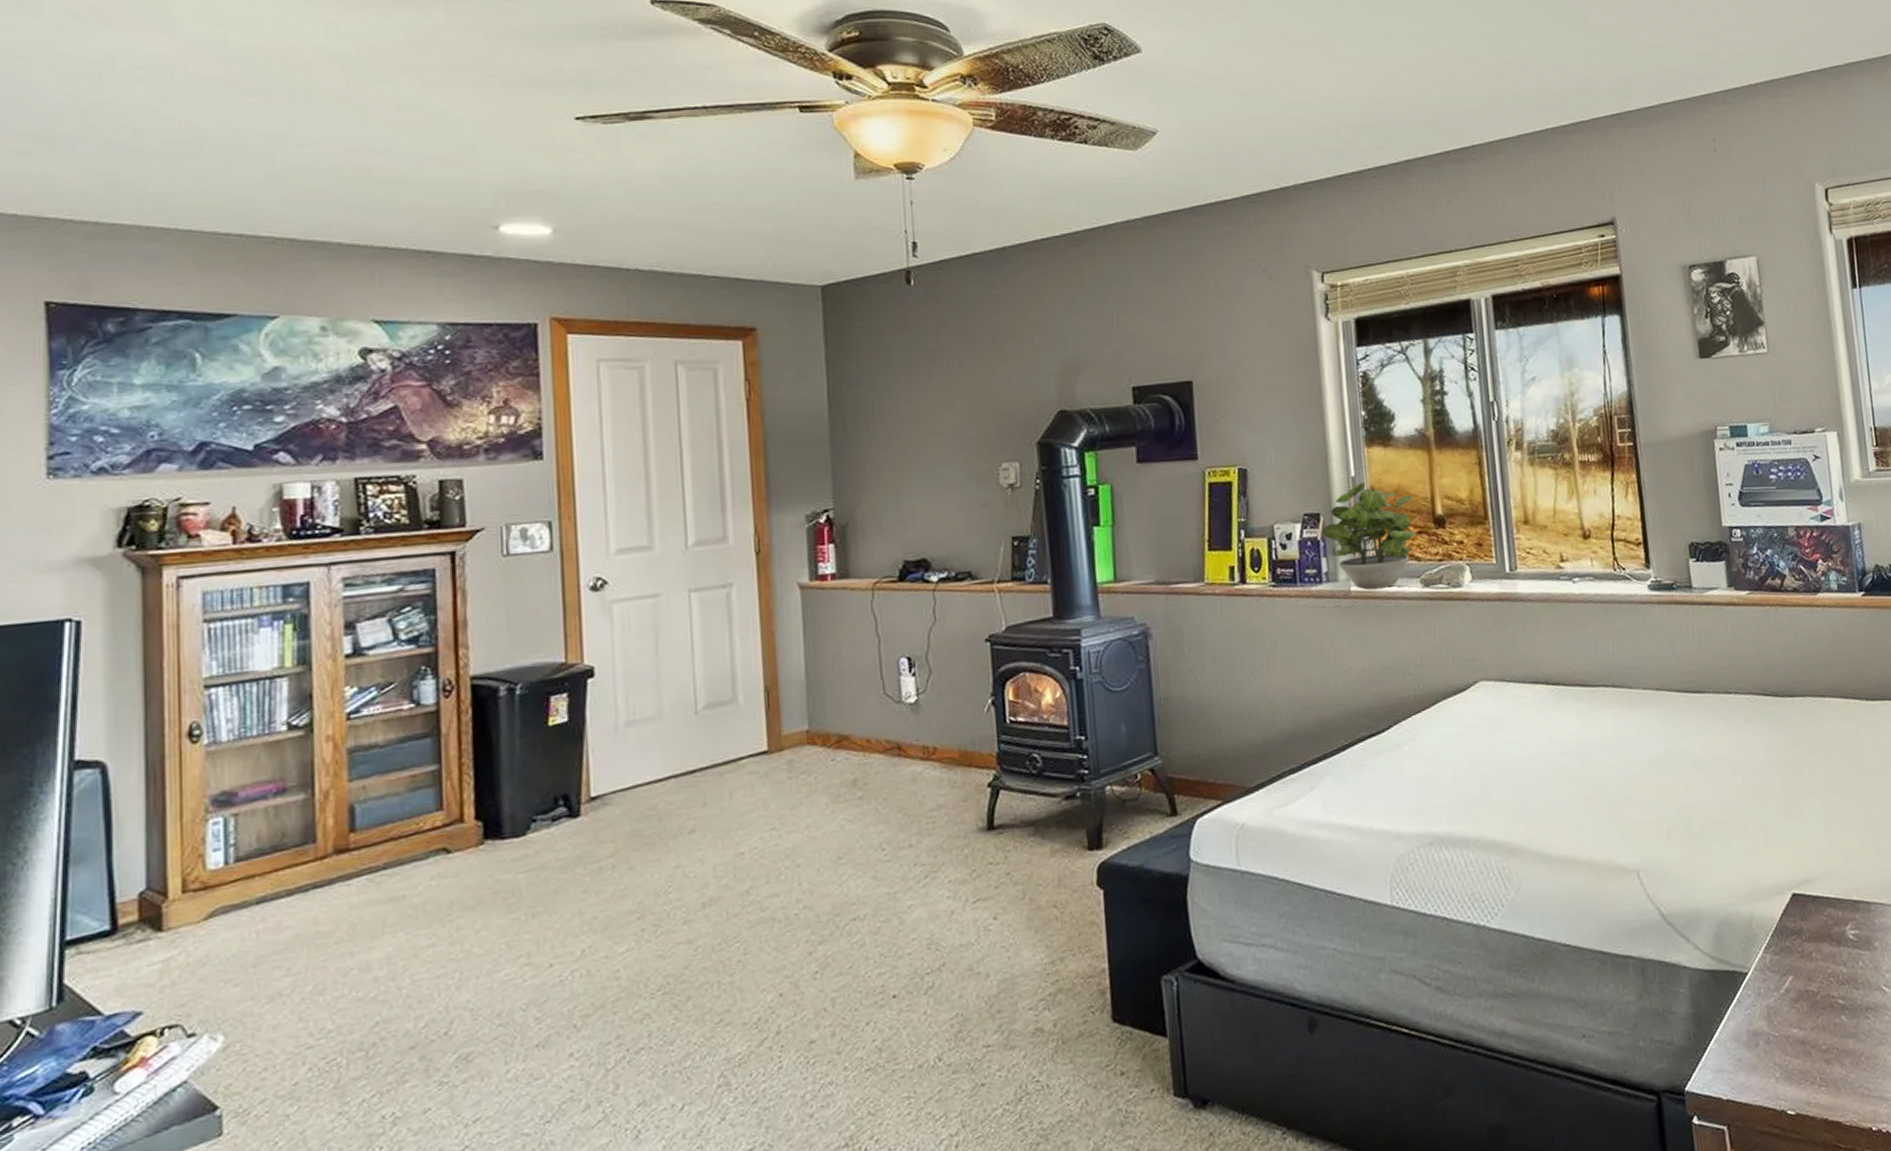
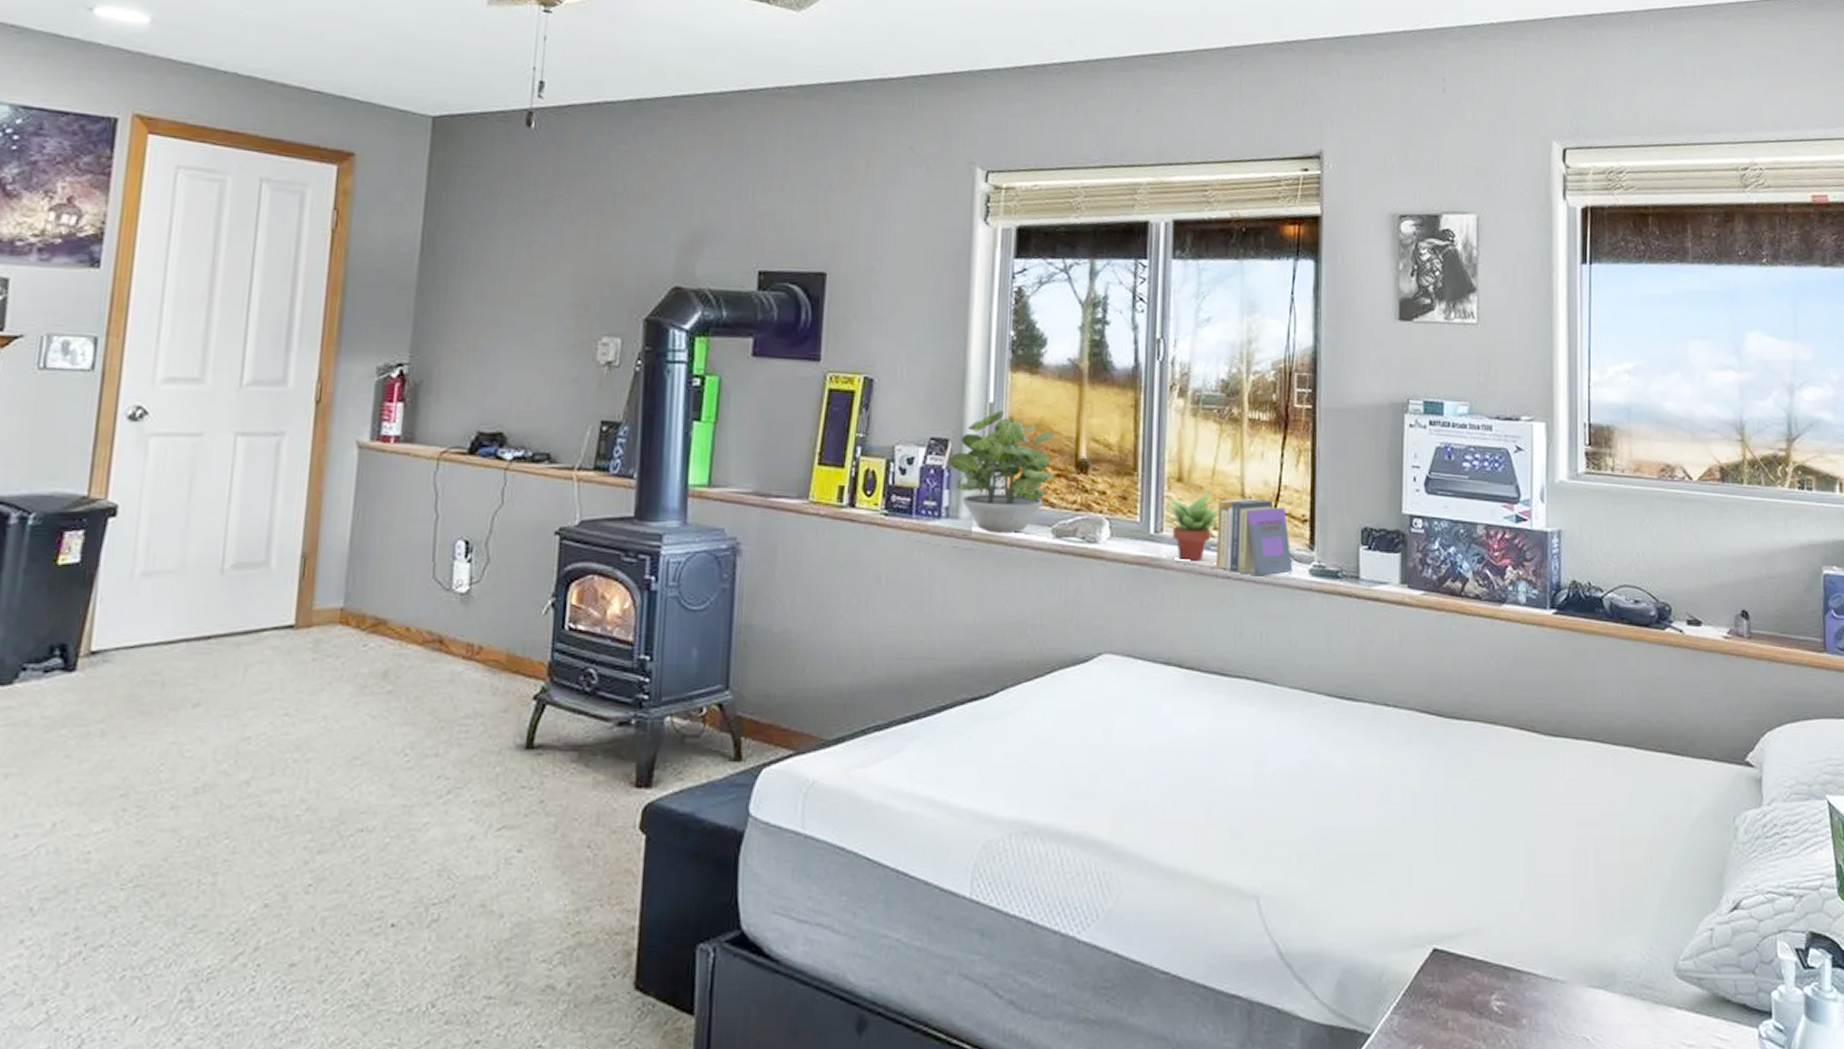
succulent plant: none [1513,528,1565,592] -> present [1159,490,1219,561]
books: none [1562,529,1634,597] -> present [1216,498,1293,576]

